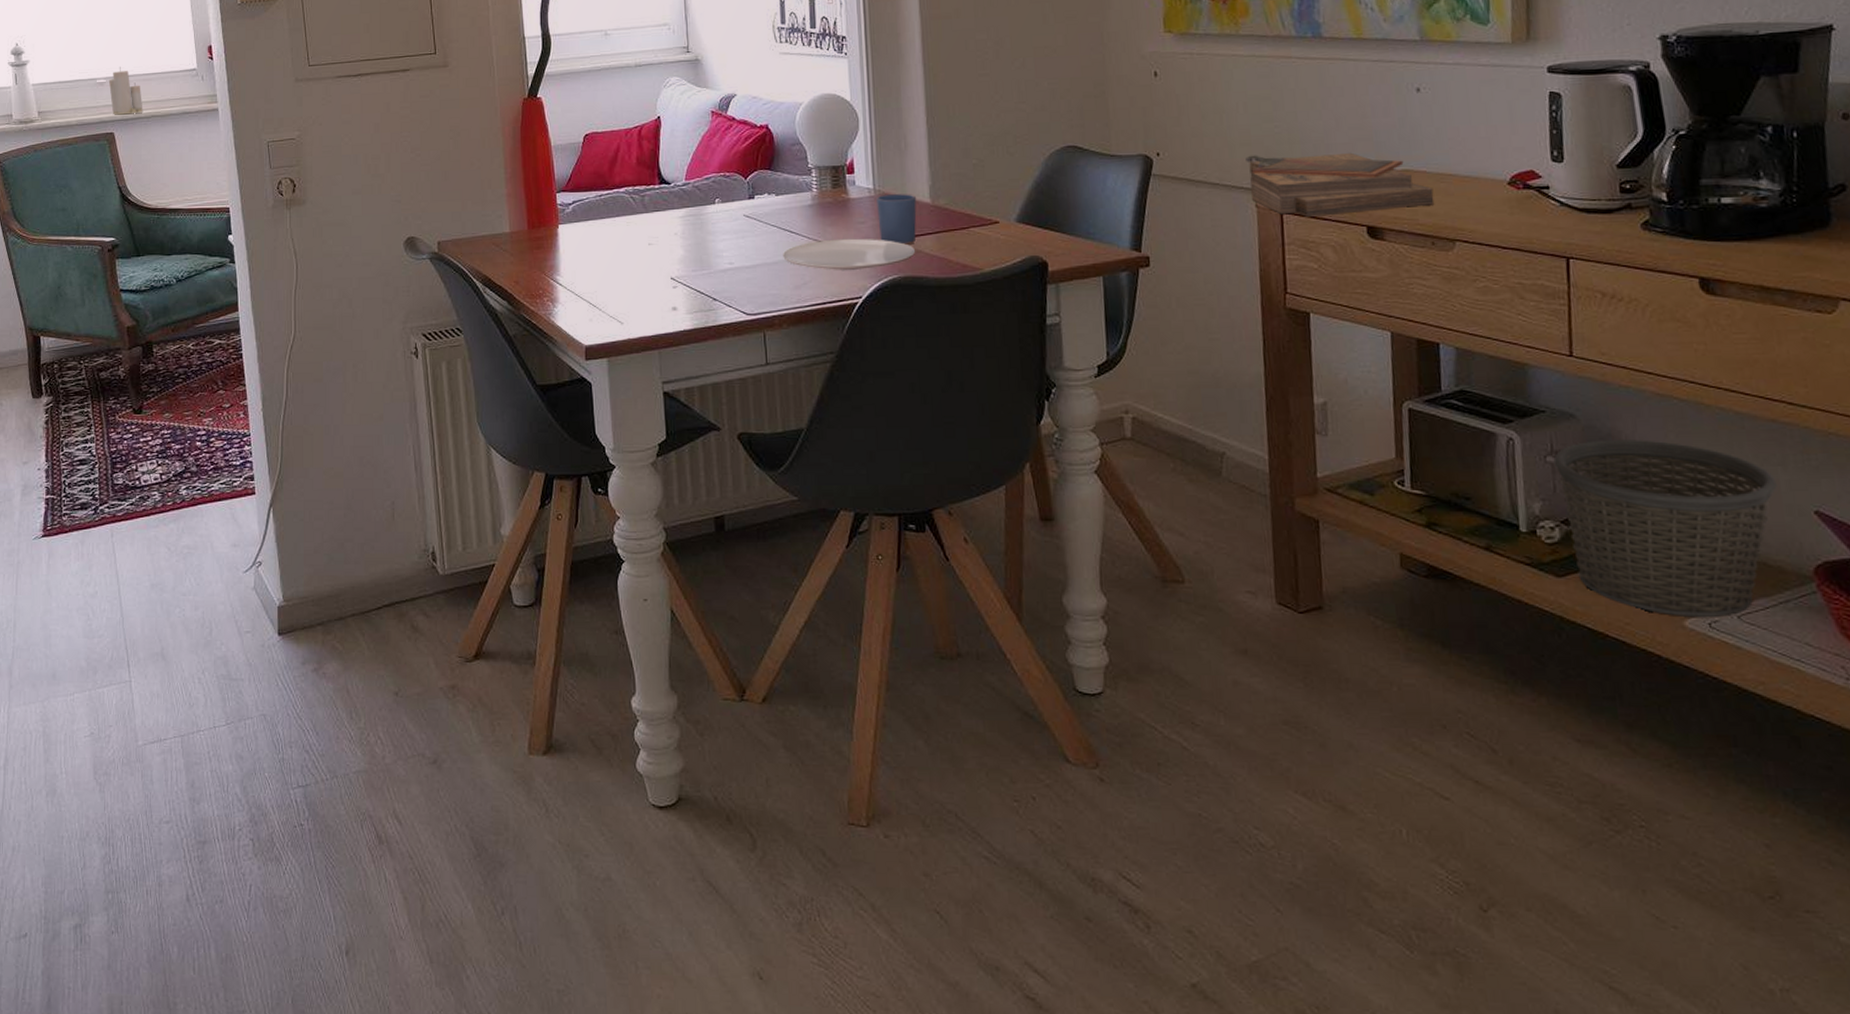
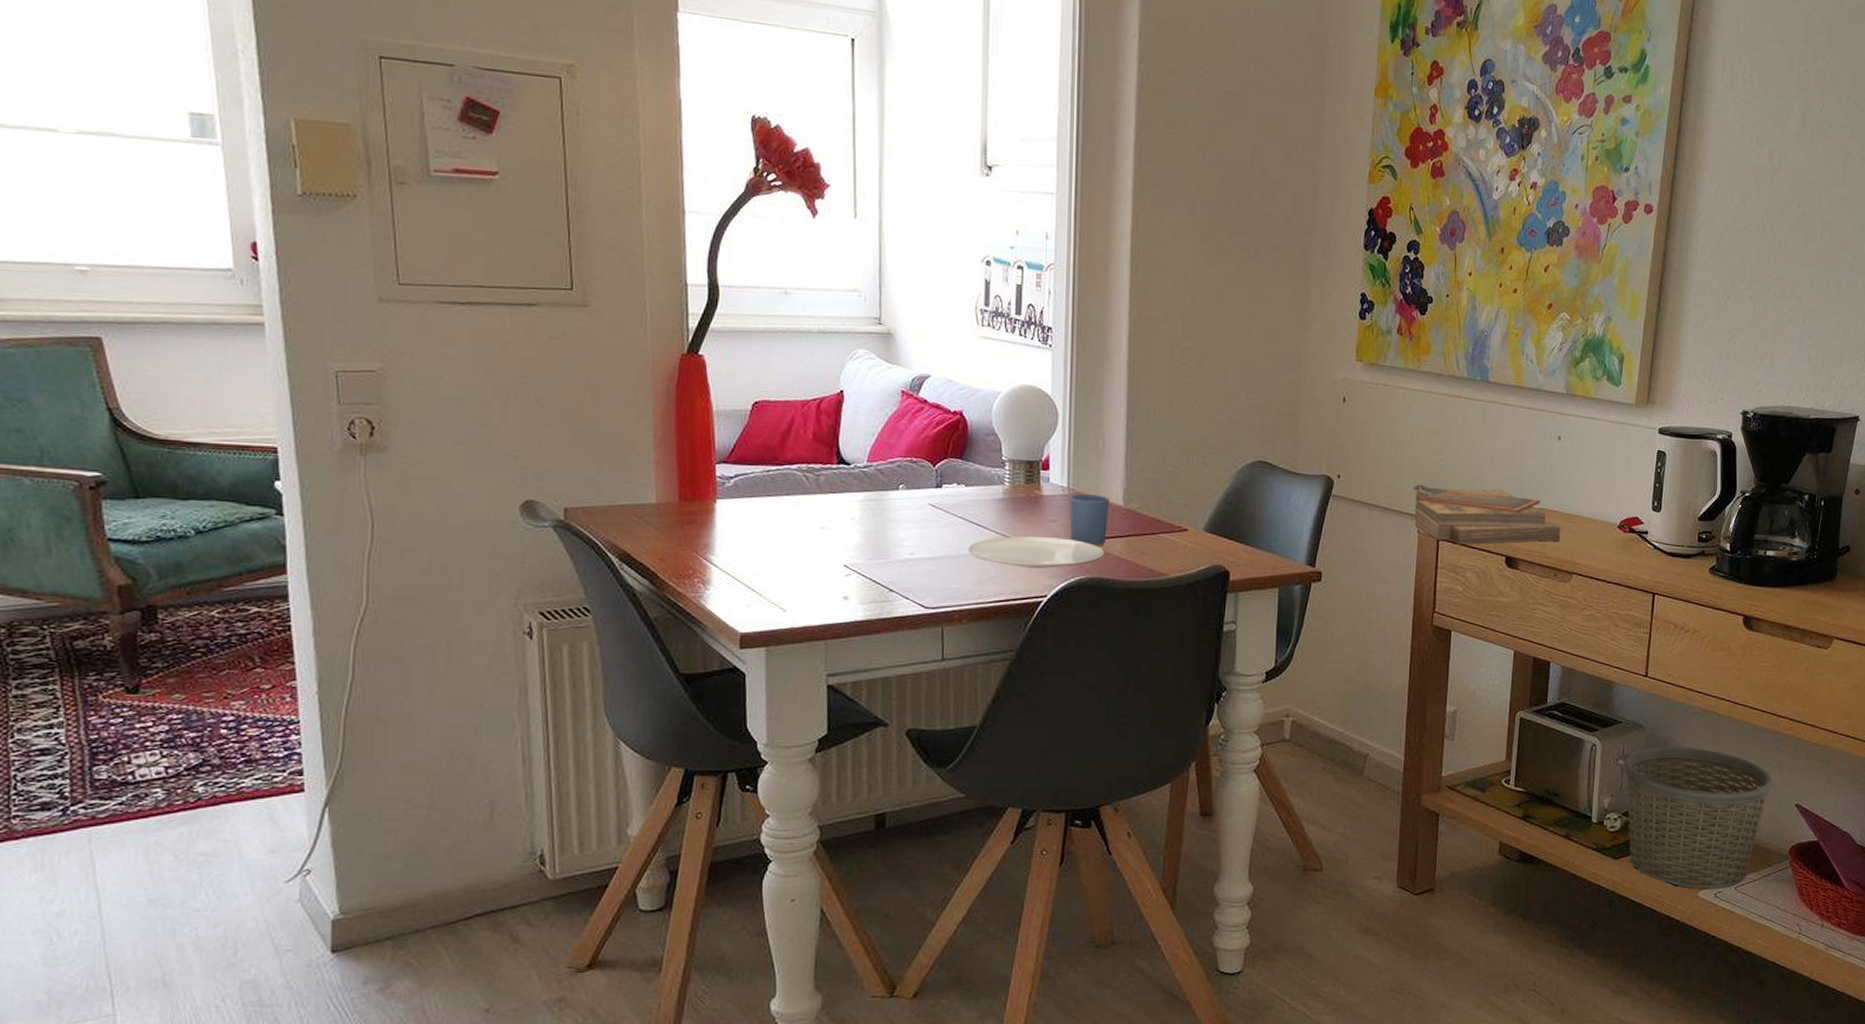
candle: present [108,66,143,115] -> none [94,252,149,317]

